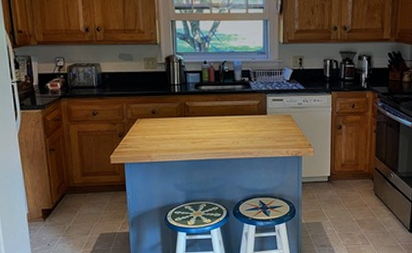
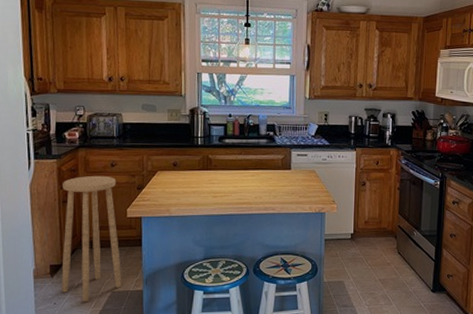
stool: none [48,124,109,244] -> present [62,175,122,302]

